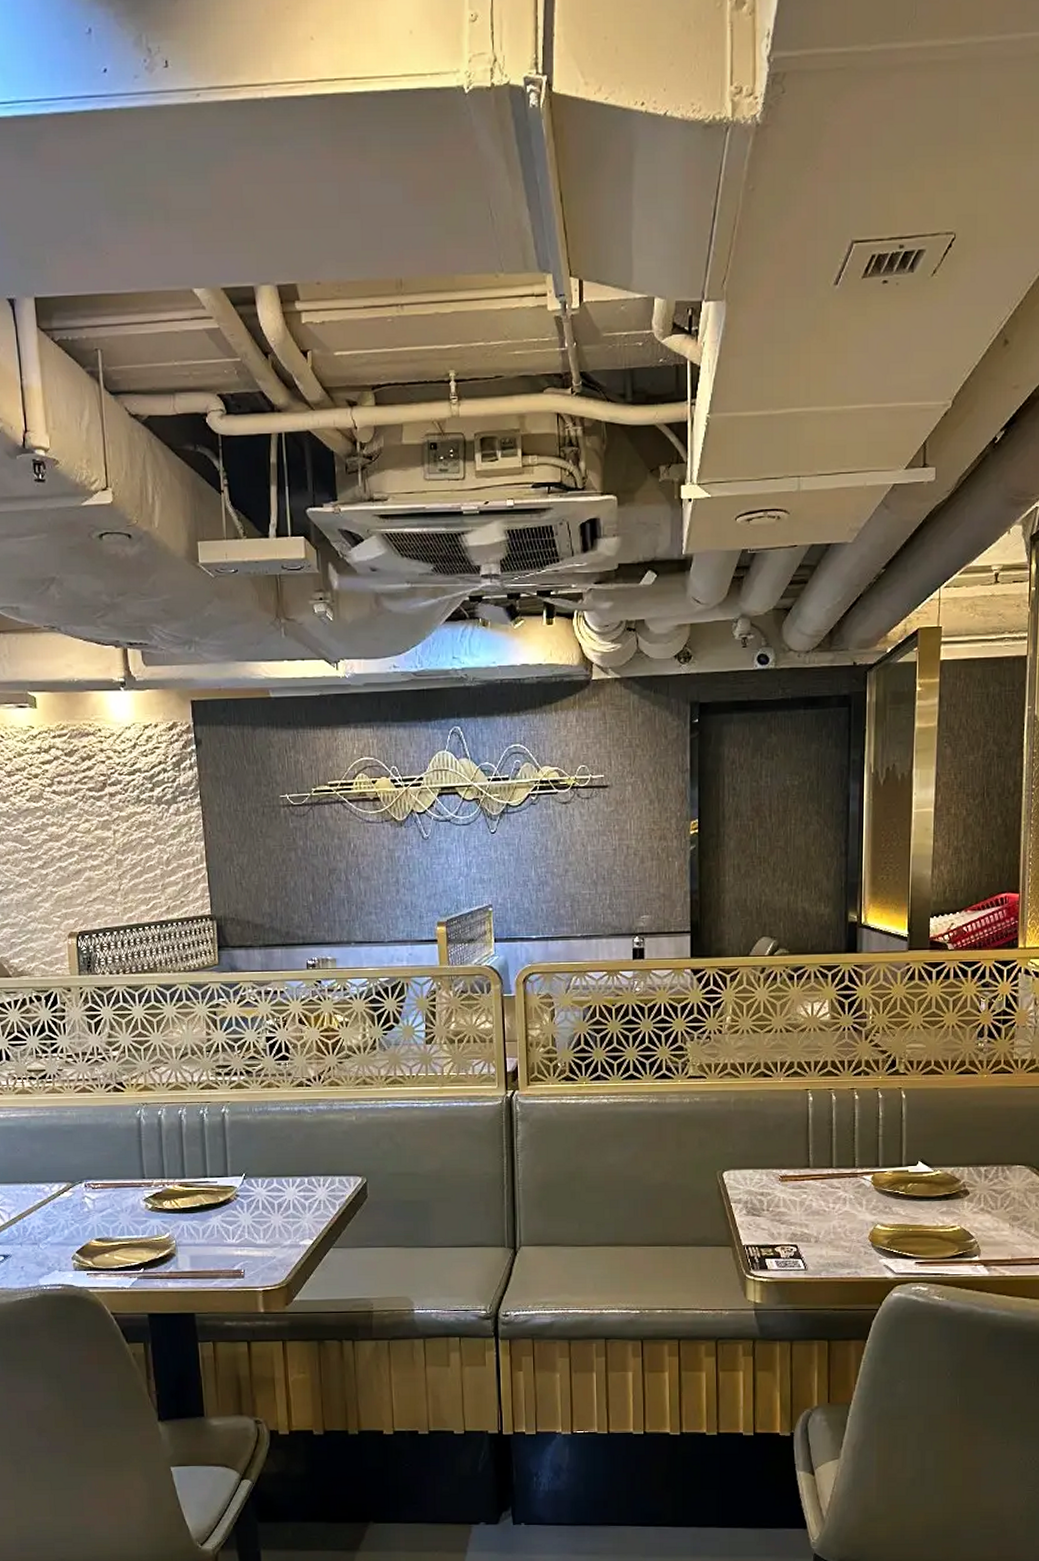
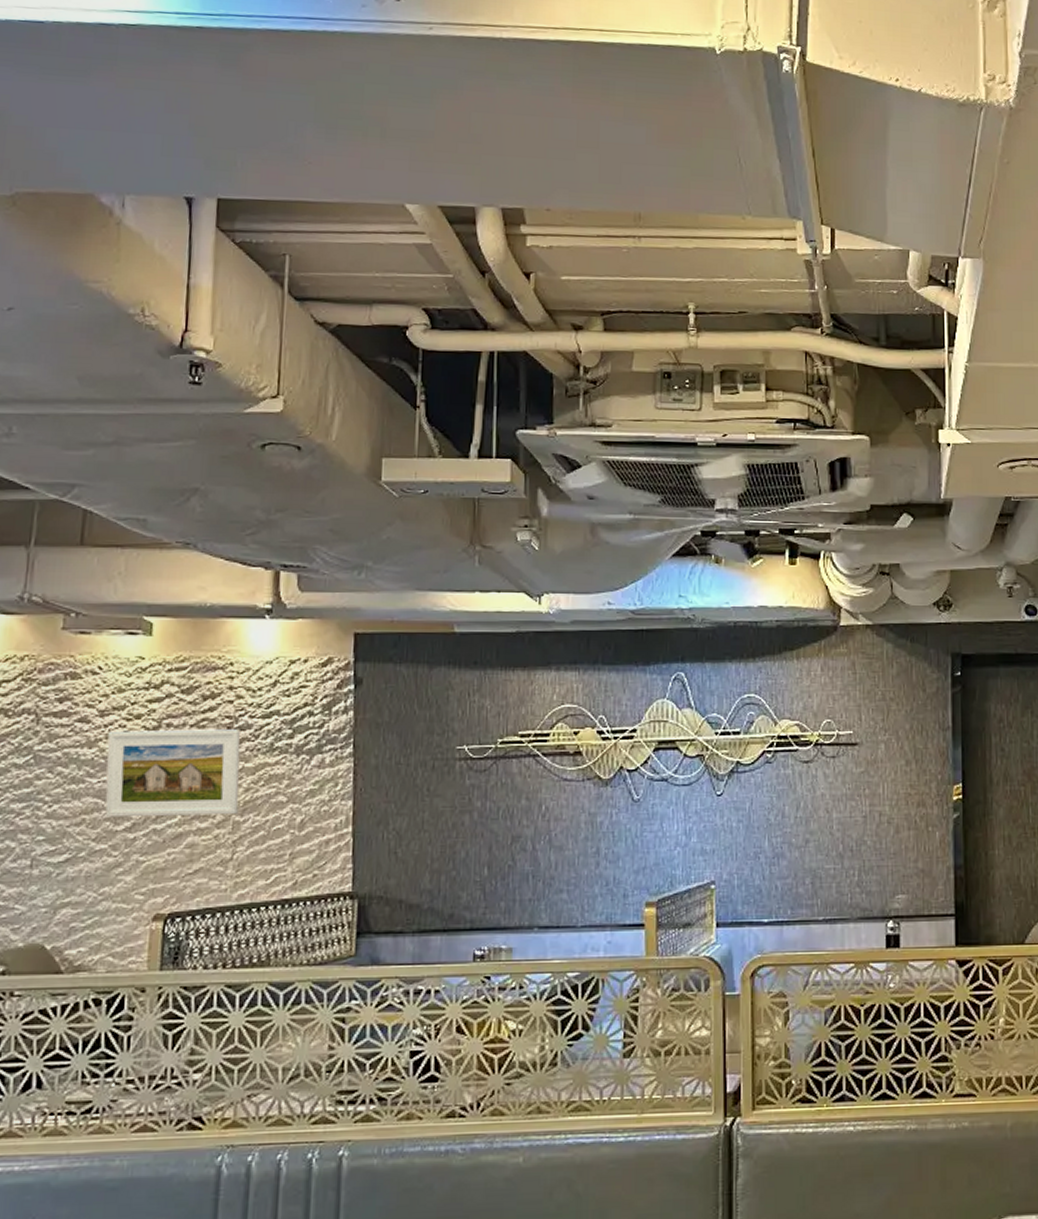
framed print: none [16,785,119,858] -> present [105,729,241,818]

